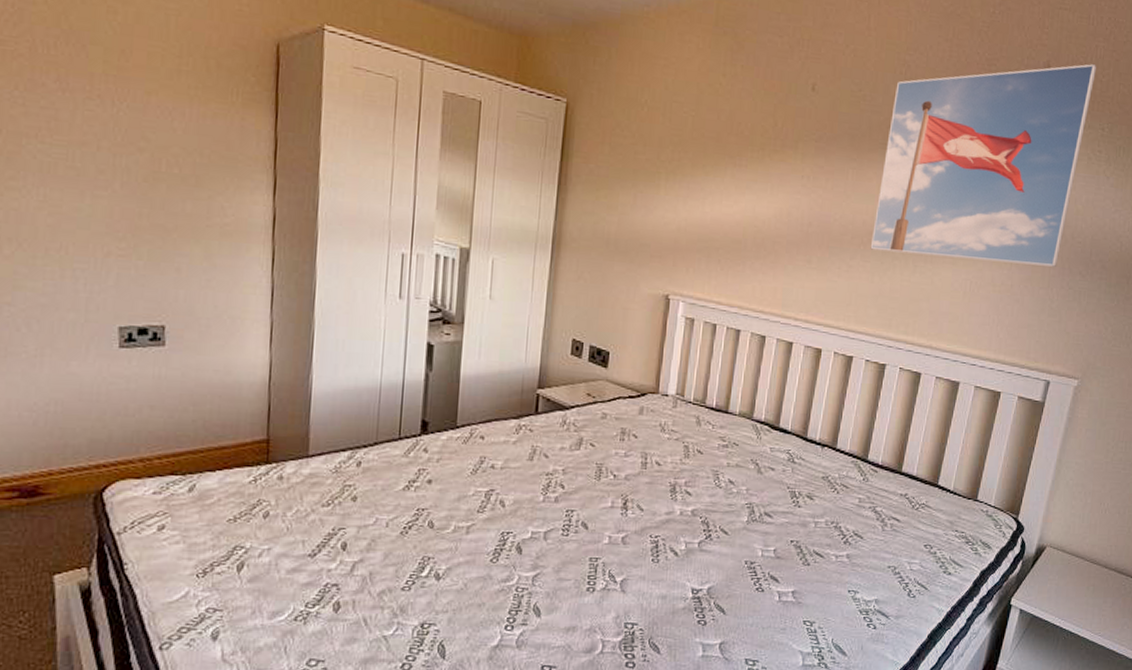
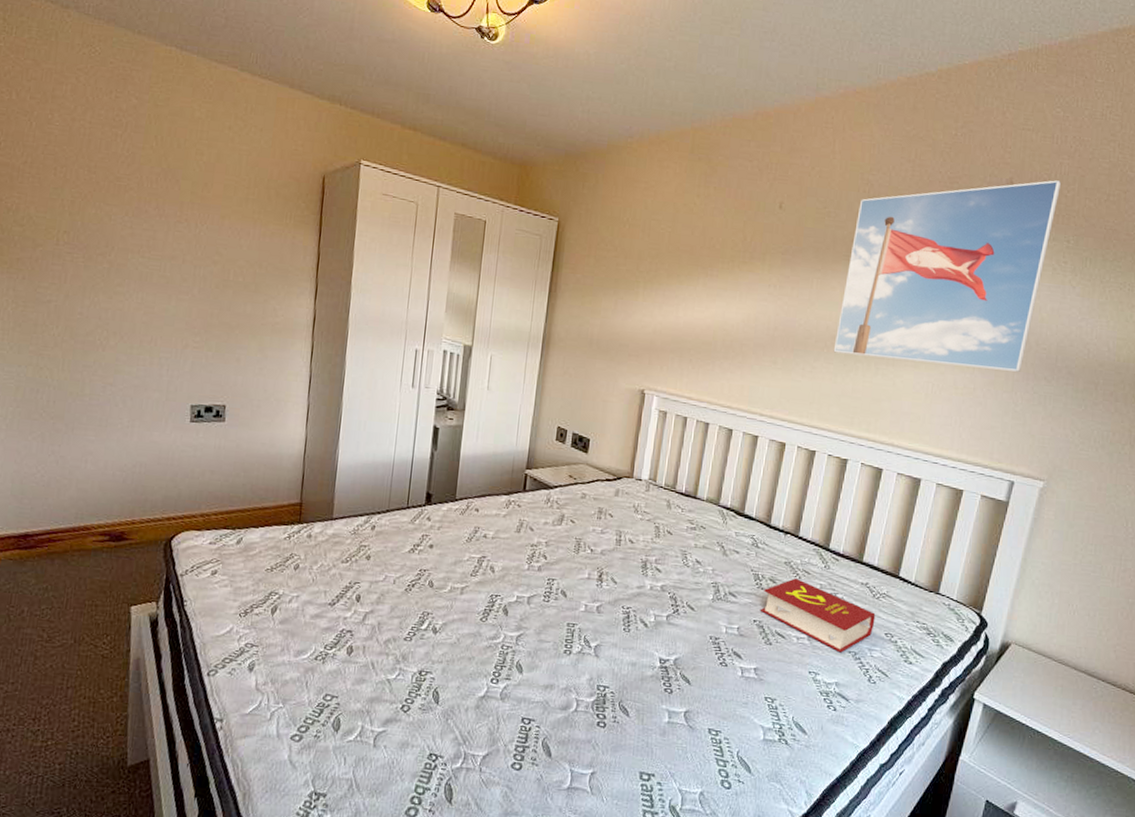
book: none [797,493,915,568] -> present [760,578,876,653]

